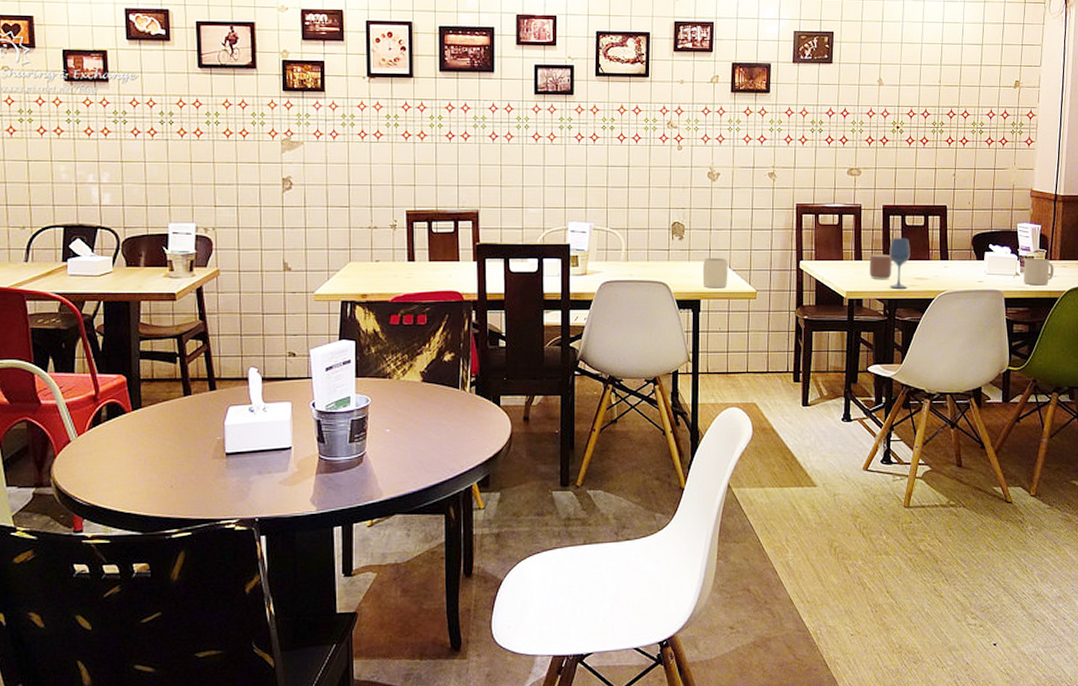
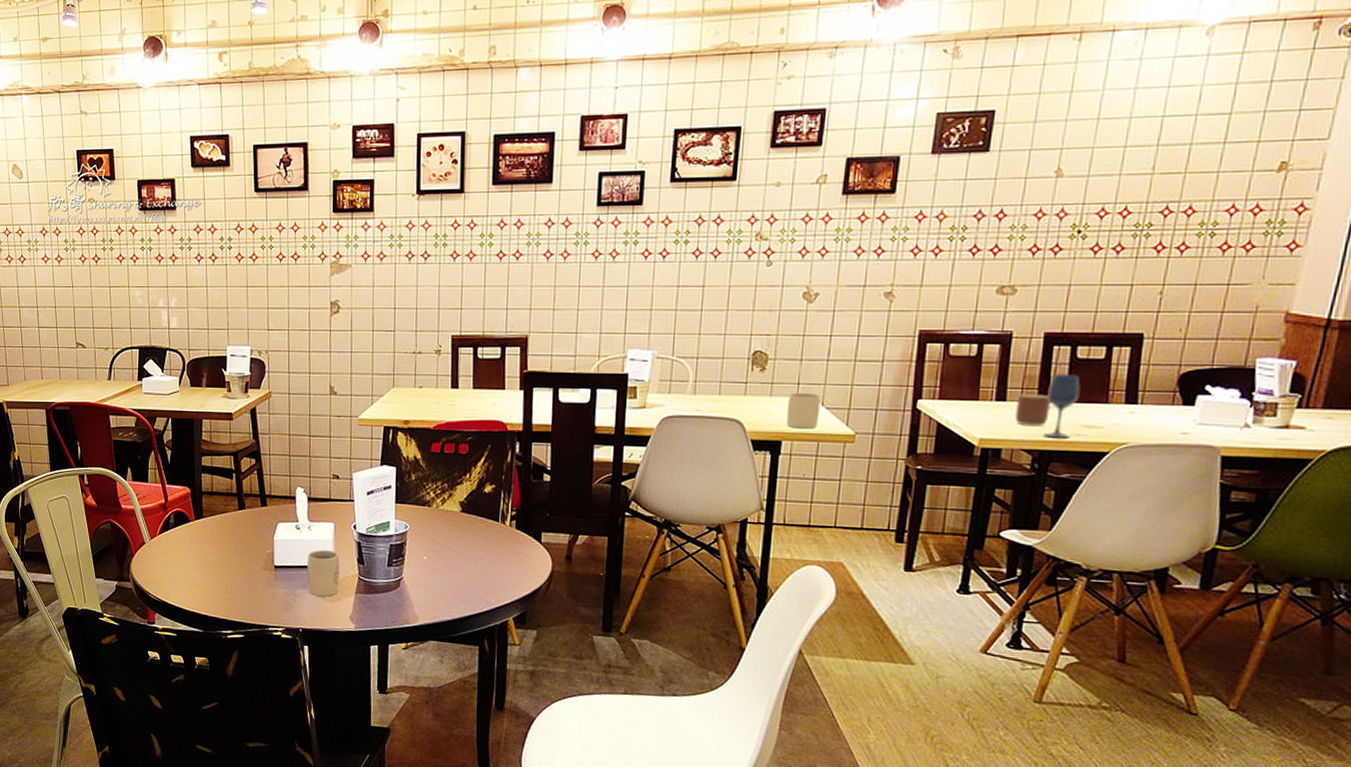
mug: none [262,431,298,481] -> present [306,550,340,597]
mug: present [1023,258,1054,286] -> none [1256,404,1311,442]

